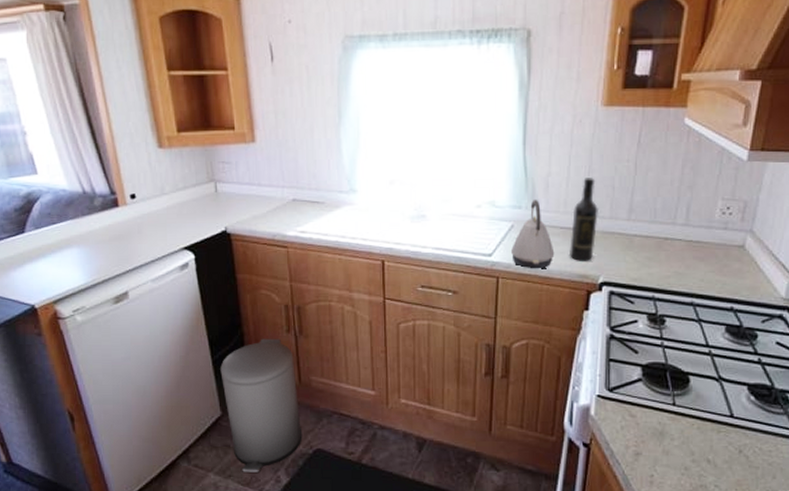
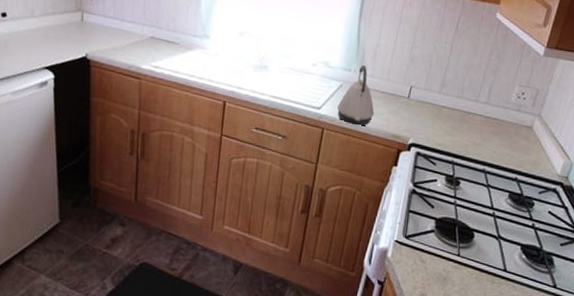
pedal bin: present [220,338,303,474] -> none [63,157,133,279]
wine bottle: present [568,178,600,261] -> none [386,52,417,124]

